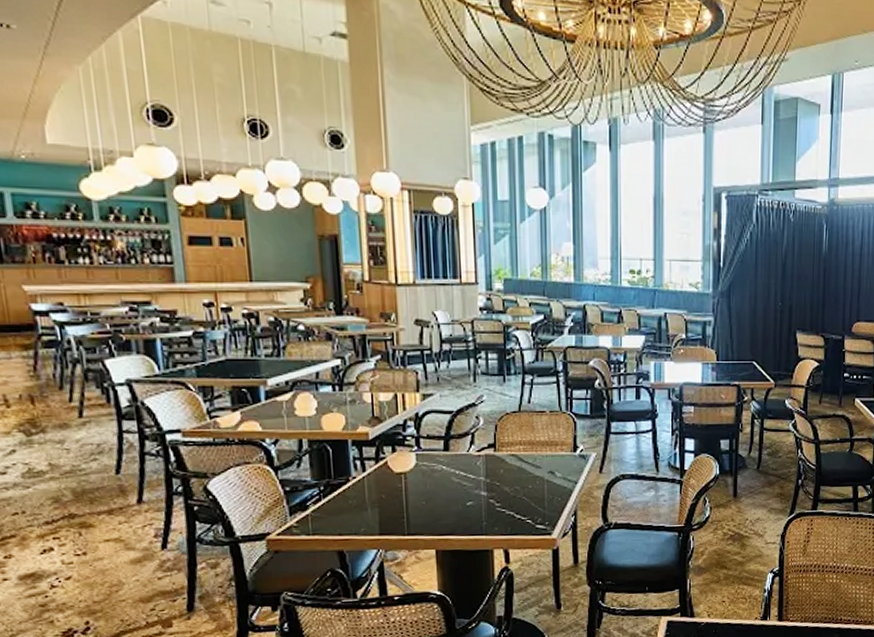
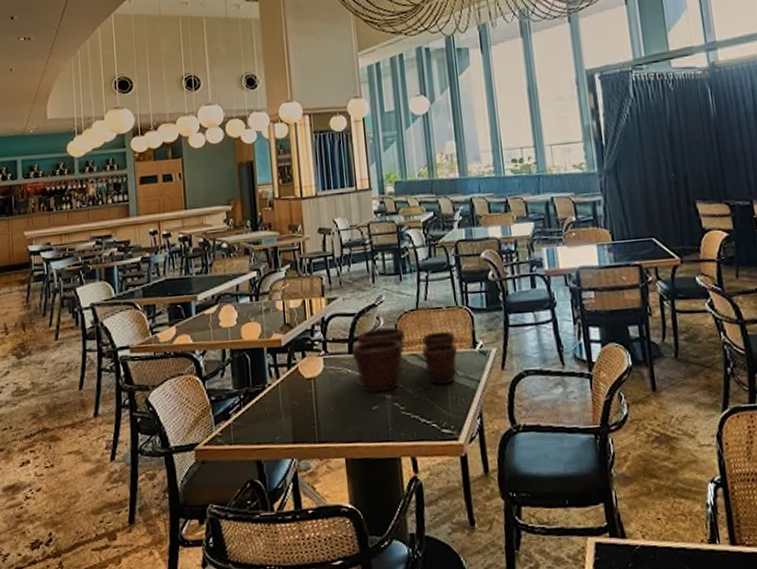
flower pot: none [448,427,557,490] -> present [352,327,457,393]

